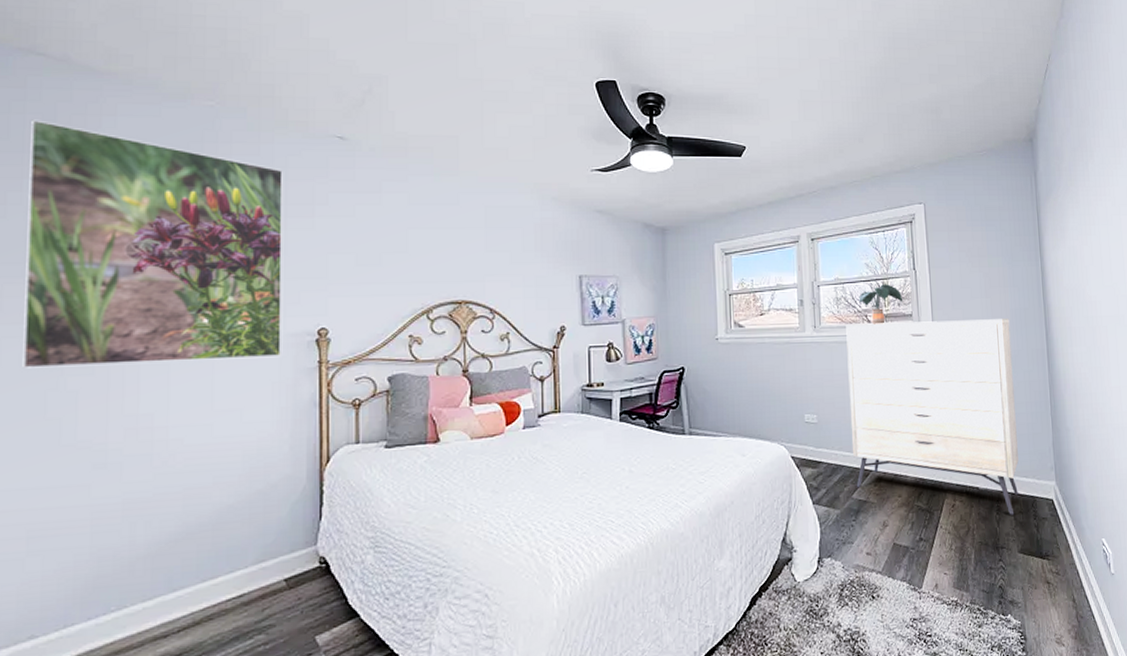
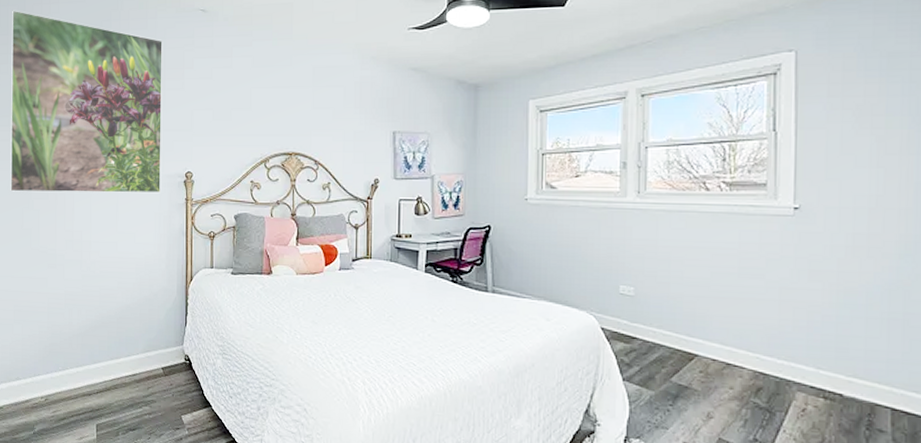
dresser: present [846,319,1019,515] -> none [674,191,912,435]
potted plant: present [859,284,903,325] -> none [696,147,756,193]

